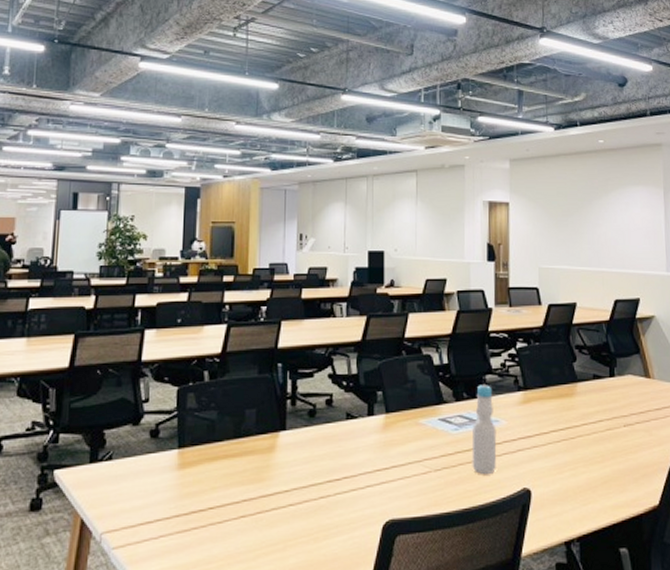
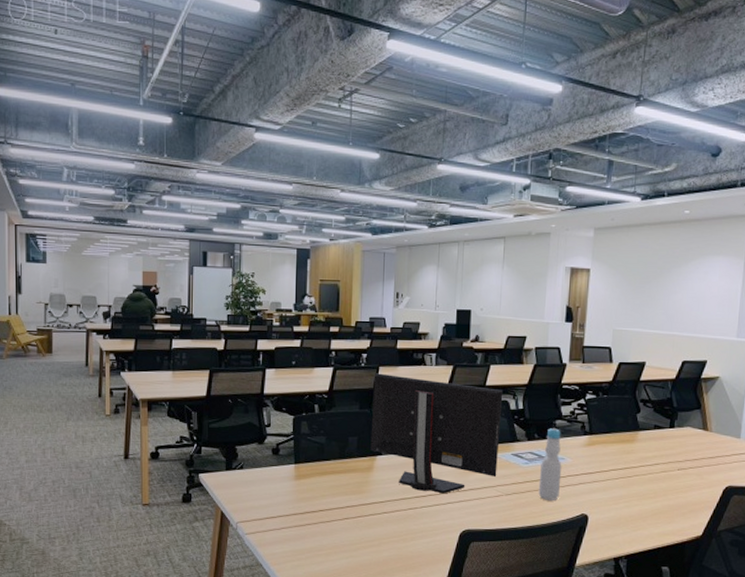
computer monitor: none [272,329,425,475] -> present [370,373,503,494]

